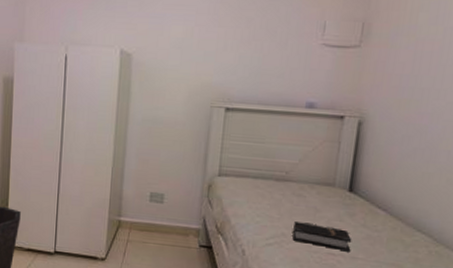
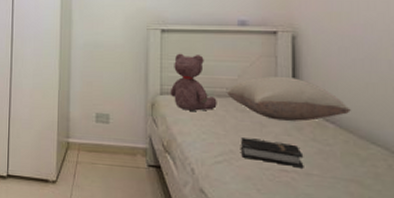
teddy bear: none [228,134,275,194] -> present [170,53,217,111]
pillow: none [285,162,404,208] -> present [226,76,351,121]

